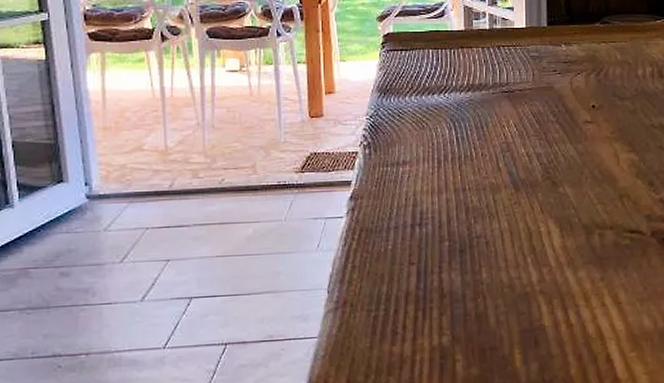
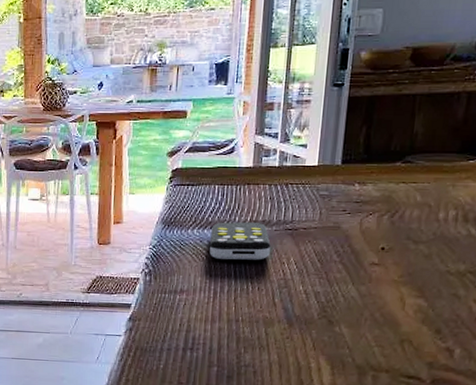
remote control: none [429,87,490,126] -> present [210,222,271,260]

